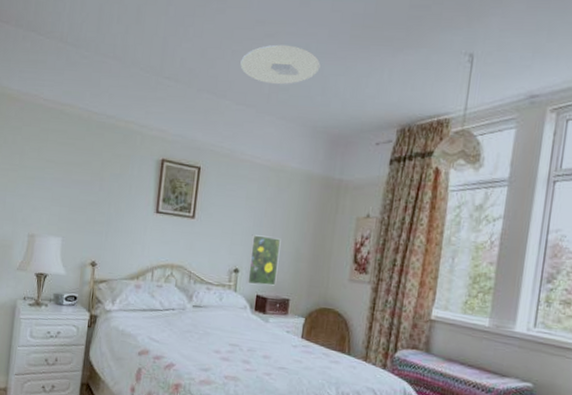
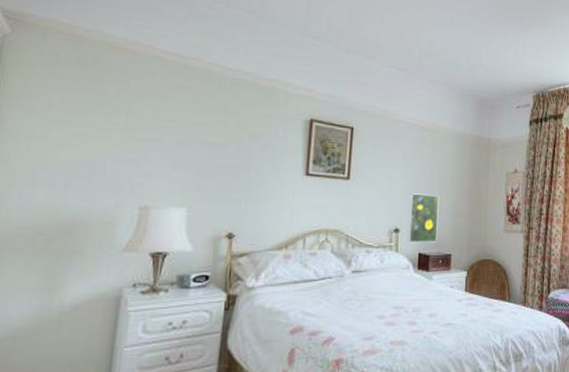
ceiling light: present [240,44,321,85] -> none [389,14,464,52]

